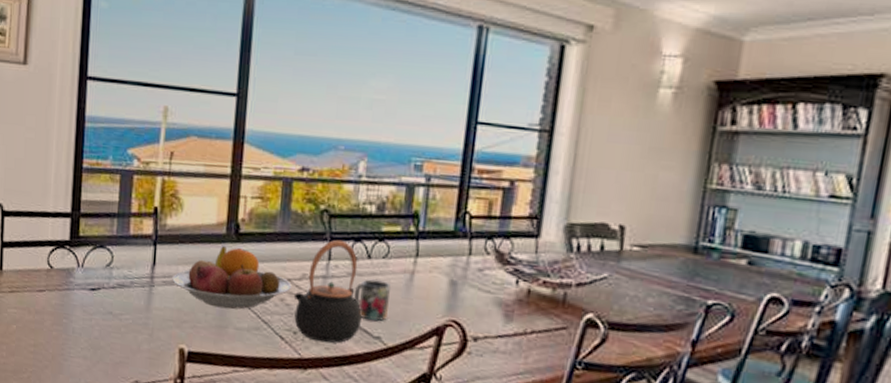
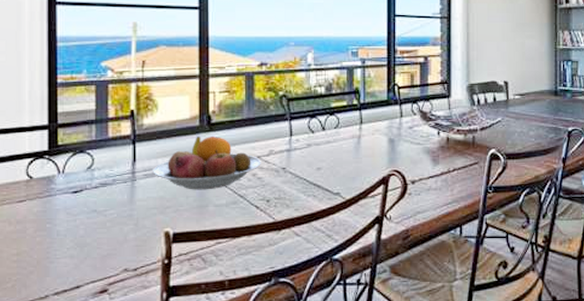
teapot: present [293,239,362,343] -> none [264,118,322,205]
mug: present [354,278,391,322] -> none [315,146,343,181]

